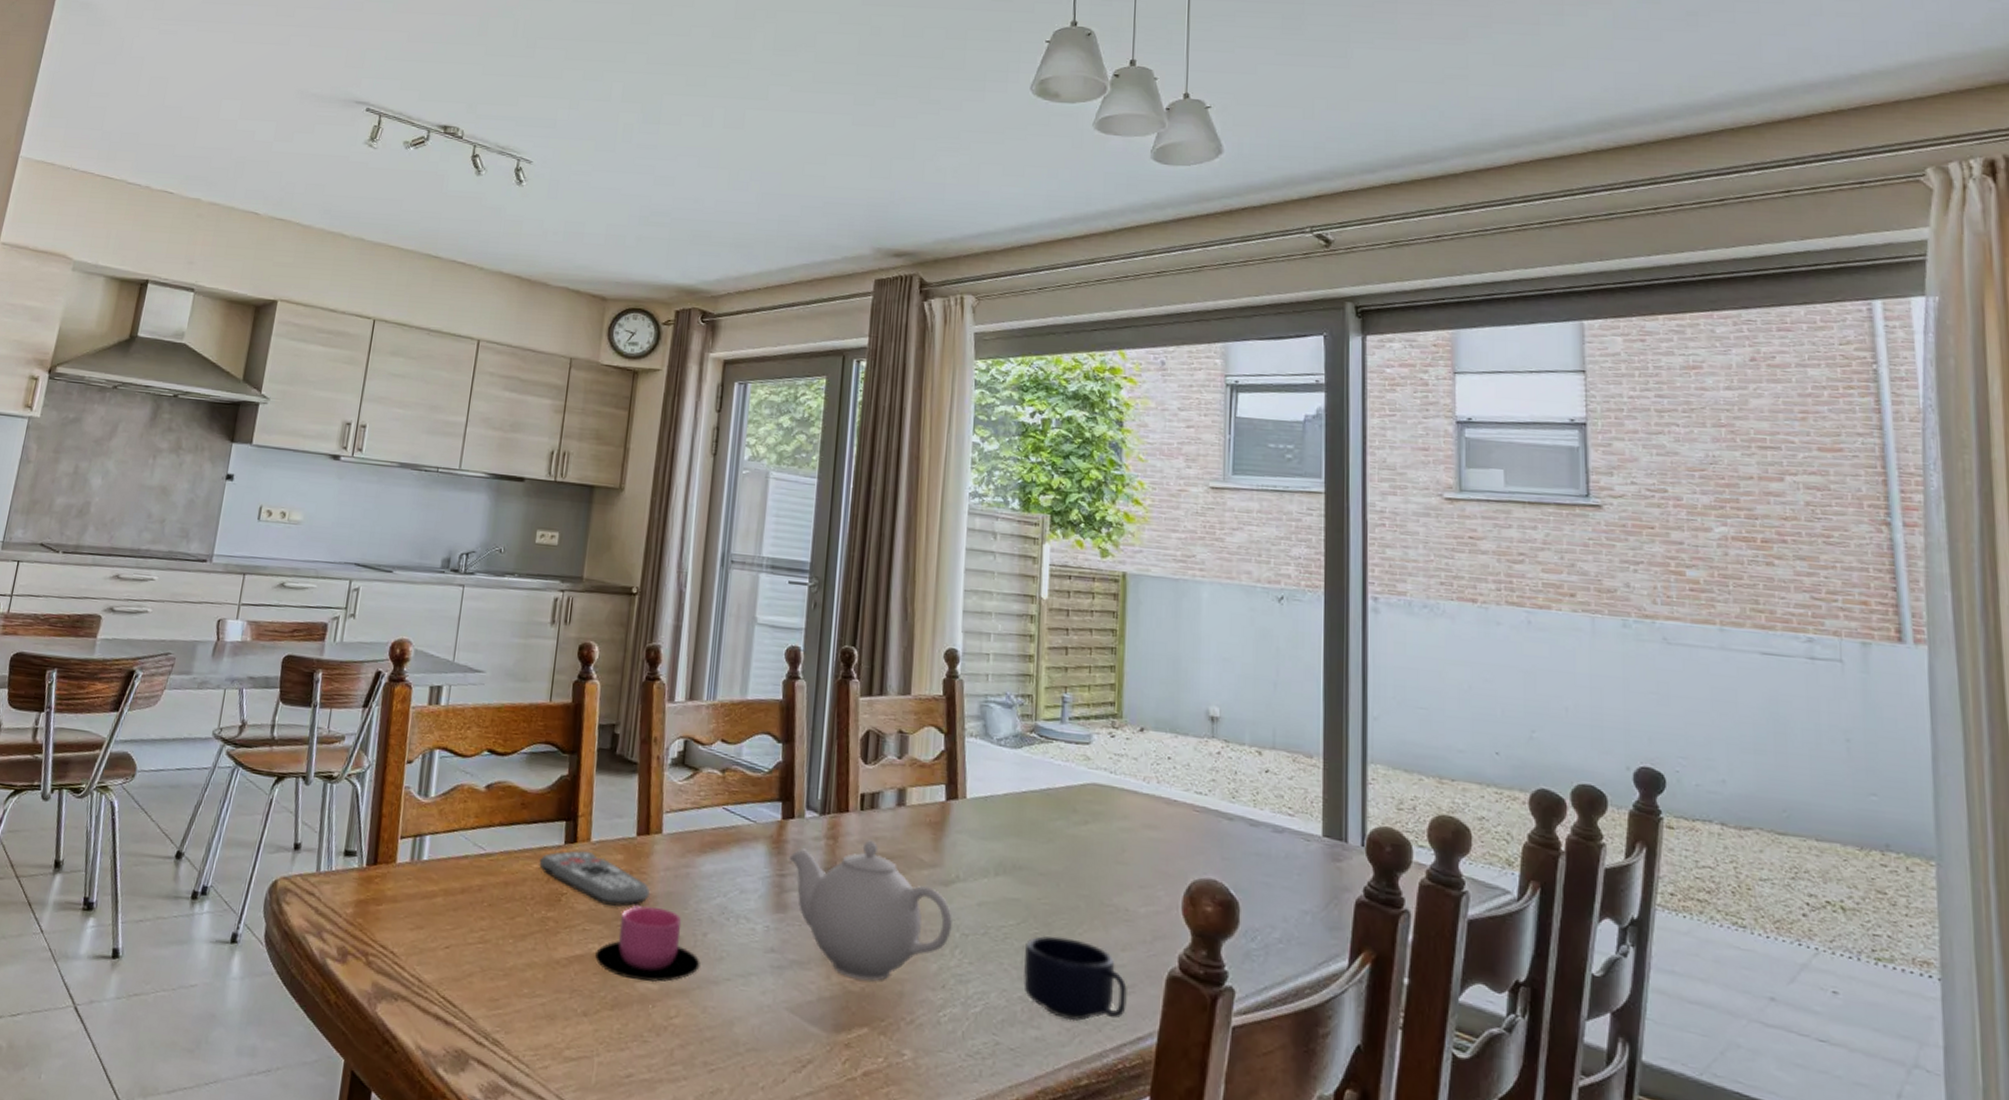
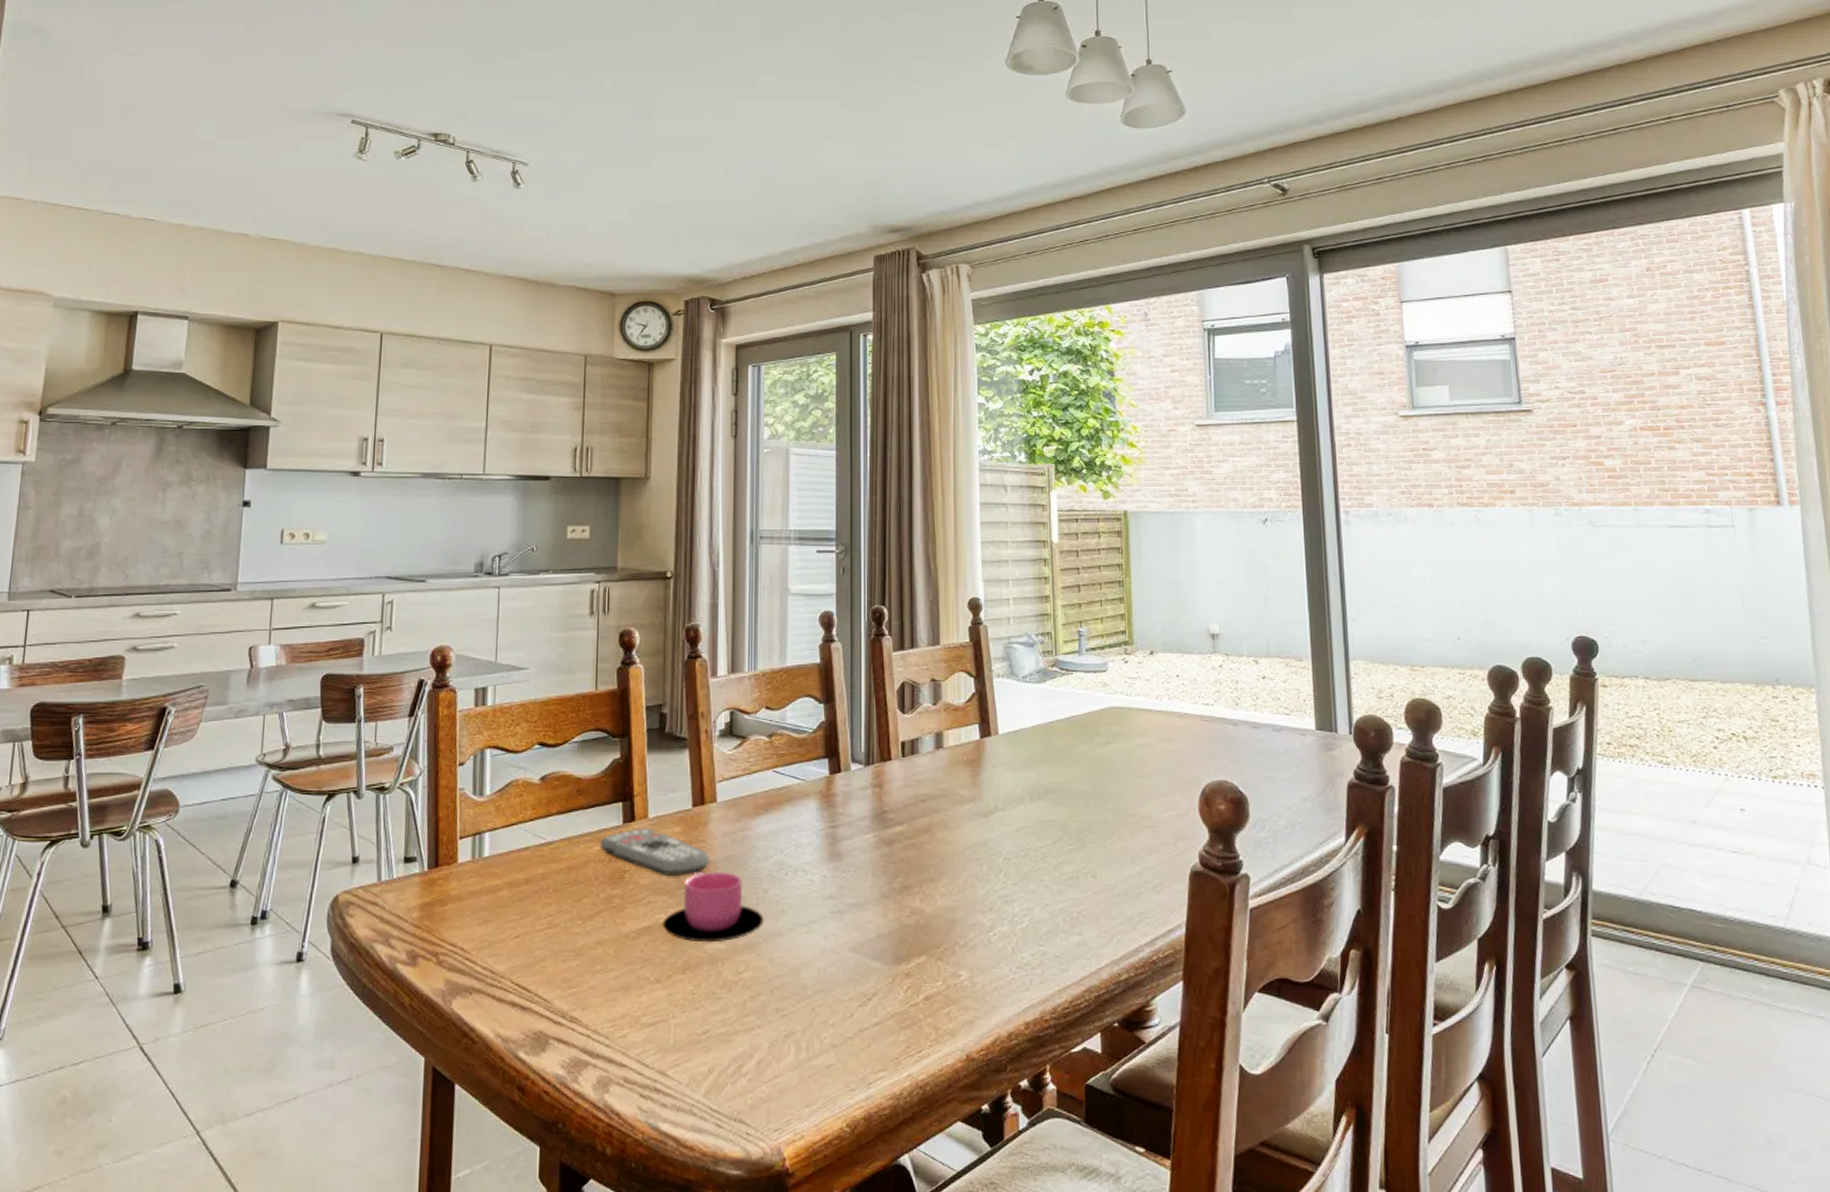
teapot: present [789,840,952,981] -> none [839,783,995,913]
mug: present [1023,935,1127,1022] -> none [1063,849,1156,924]

